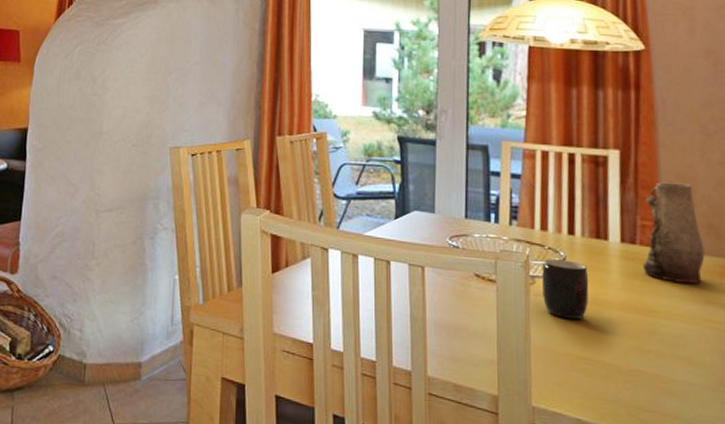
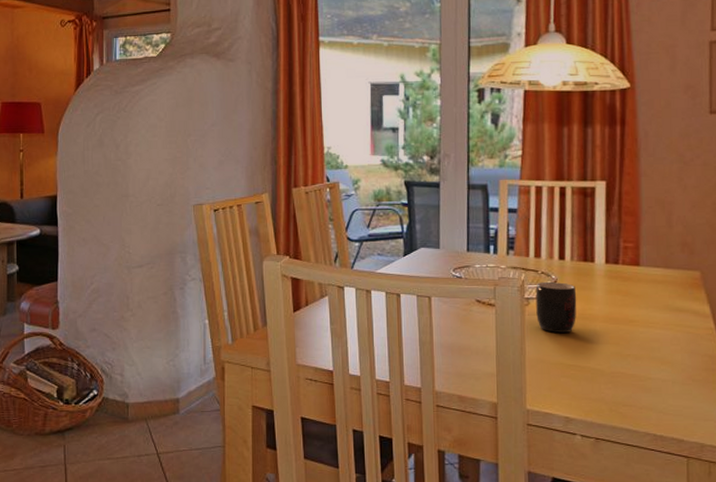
vase: present [642,182,705,284] -> none [624,207,679,295]

